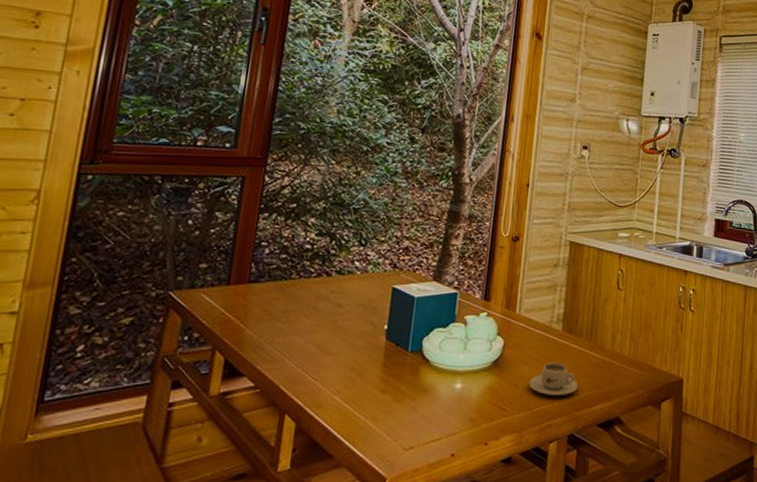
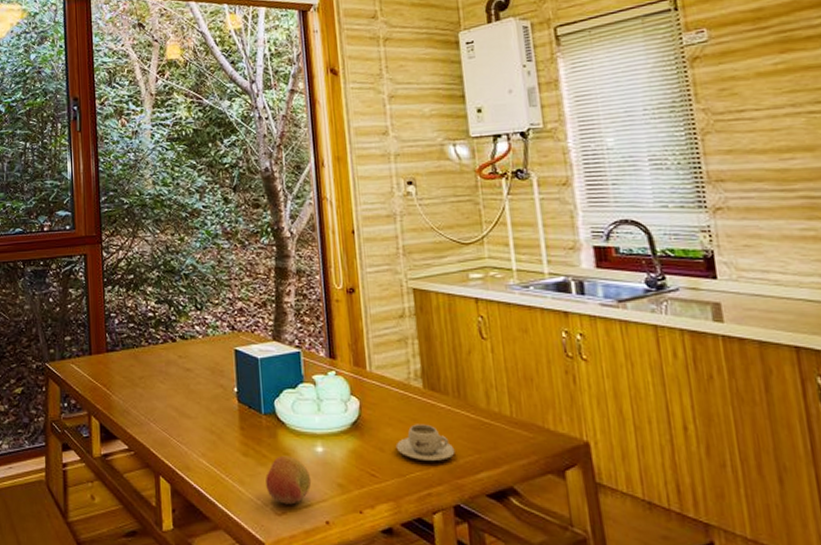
fruit: none [399,392,445,439] -> present [266,455,312,505]

